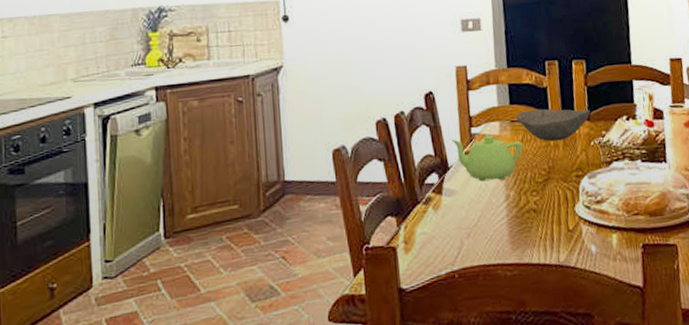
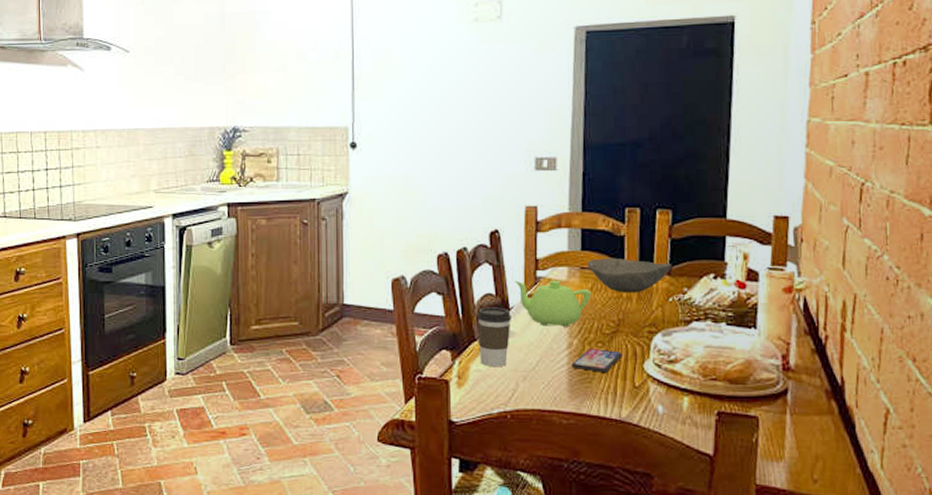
coffee cup: none [418,167,452,228] -> present [477,307,511,367]
smartphone: none [510,197,556,221] -> present [571,347,622,372]

